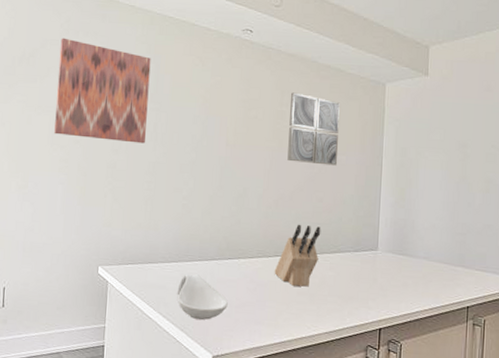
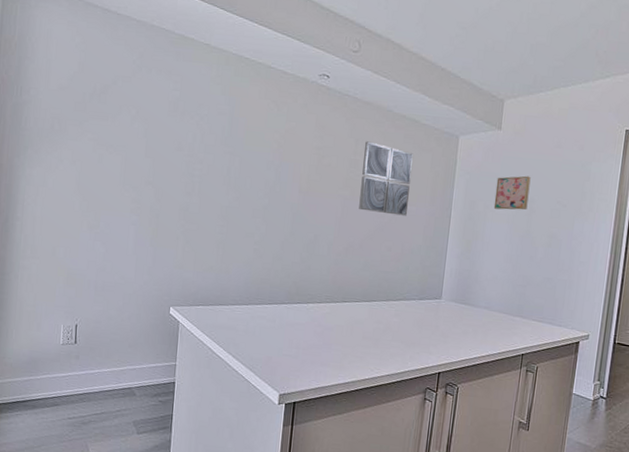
wall art: present [54,37,151,144] -> none [126,75,226,187]
spoon rest: present [177,274,228,320] -> none [246,316,296,361]
knife block: present [274,224,321,287] -> none [341,271,389,332]
wall art: none [426,120,462,156] -> present [493,175,531,210]

